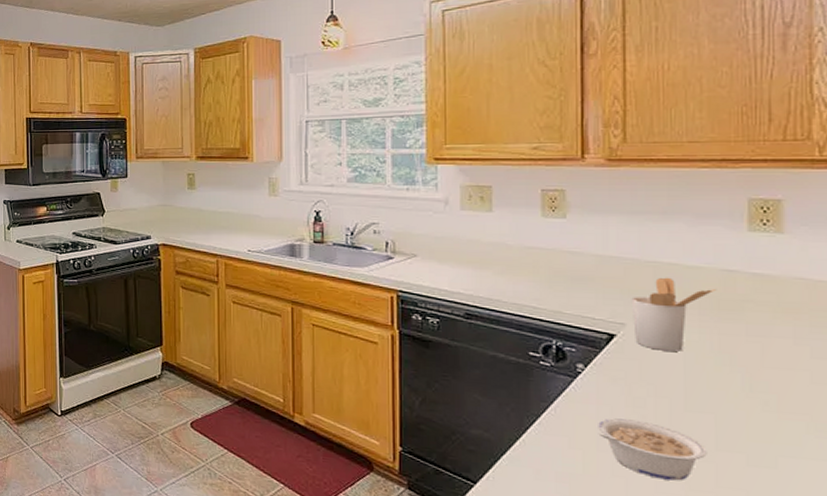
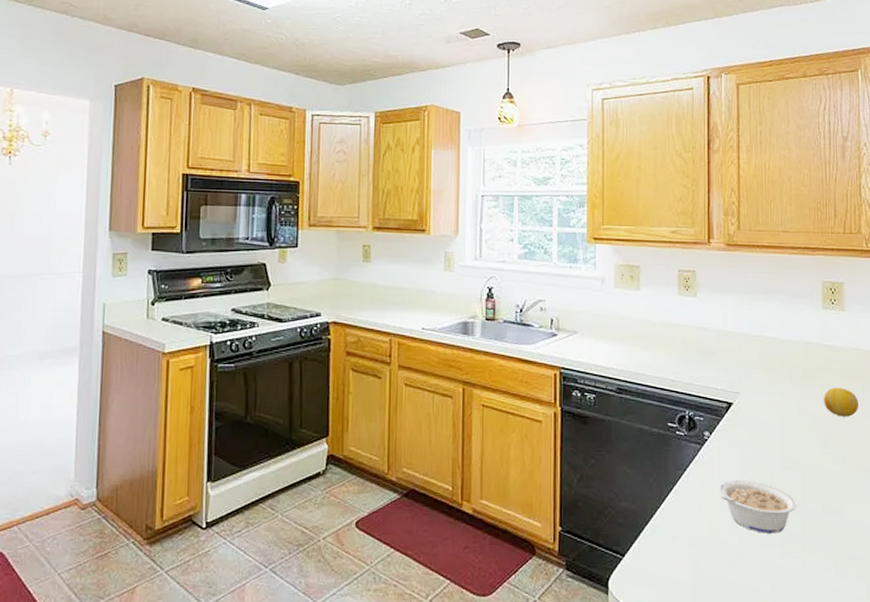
utensil holder: present [631,277,717,351] -> none [744,350,803,416]
fruit: none [749,322,803,358] -> present [824,387,858,417]

